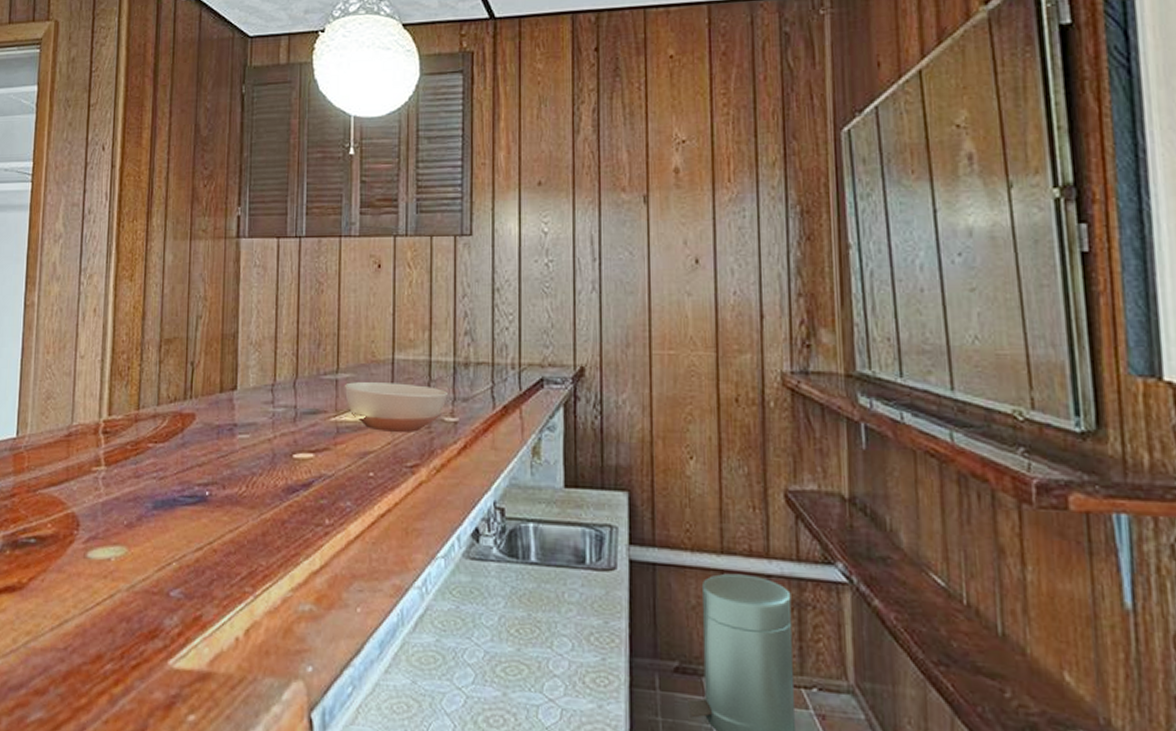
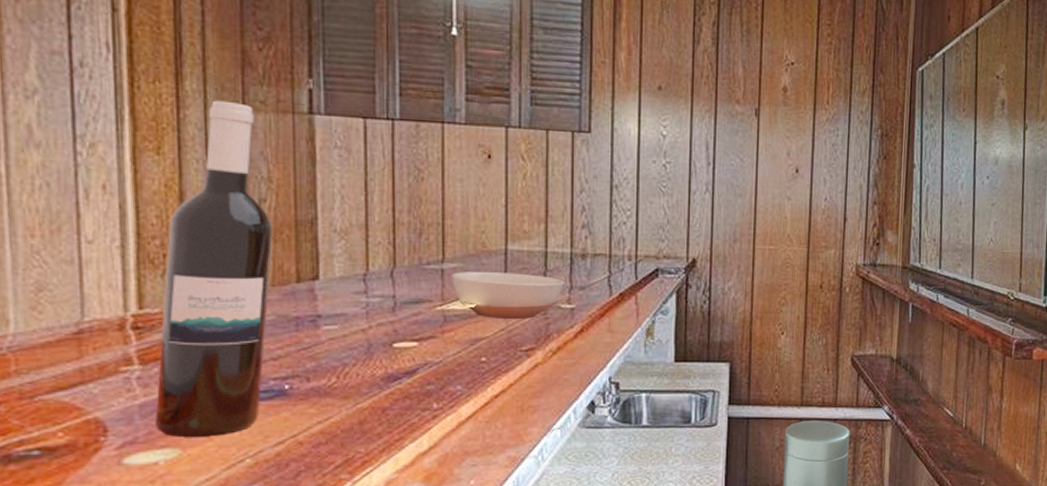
wine bottle: none [111,232,205,538] -> present [154,100,273,438]

